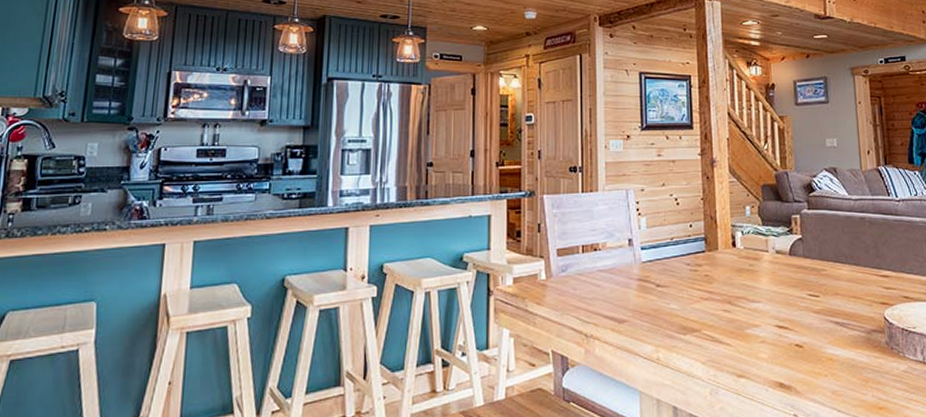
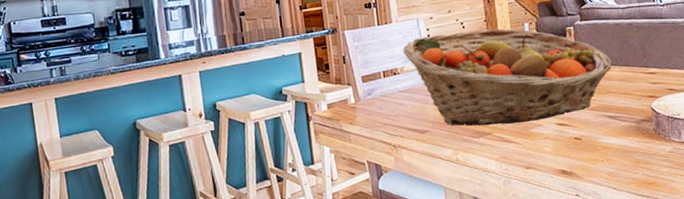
fruit basket: none [606,208,841,322] -> present [402,28,612,127]

